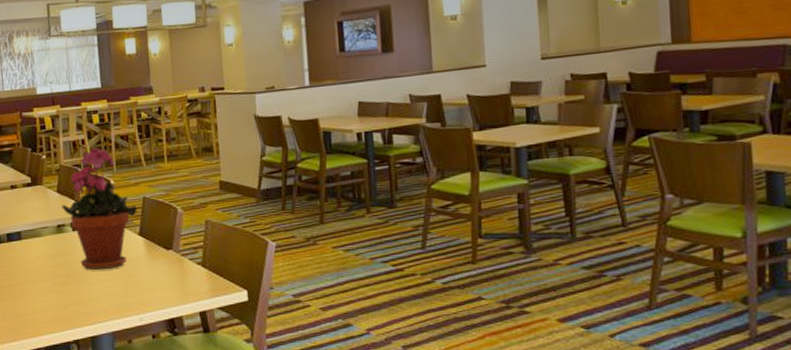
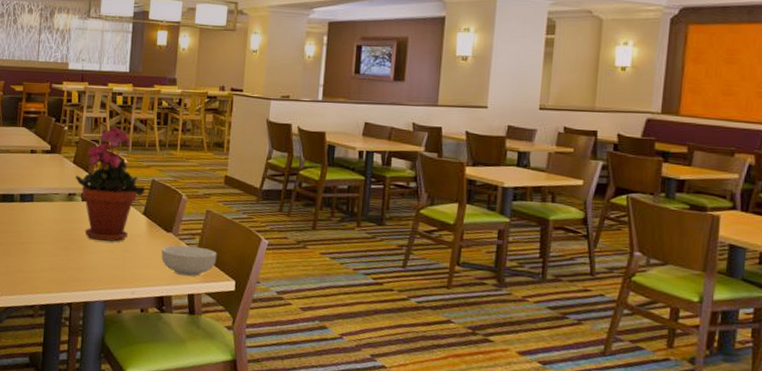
cereal bowl: none [164,260,224,294] -> present [161,245,217,277]

